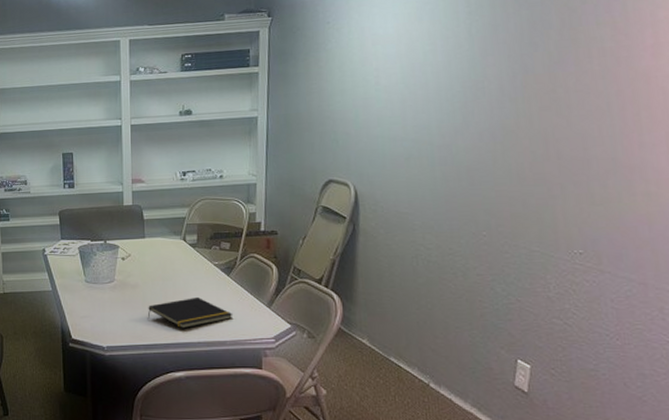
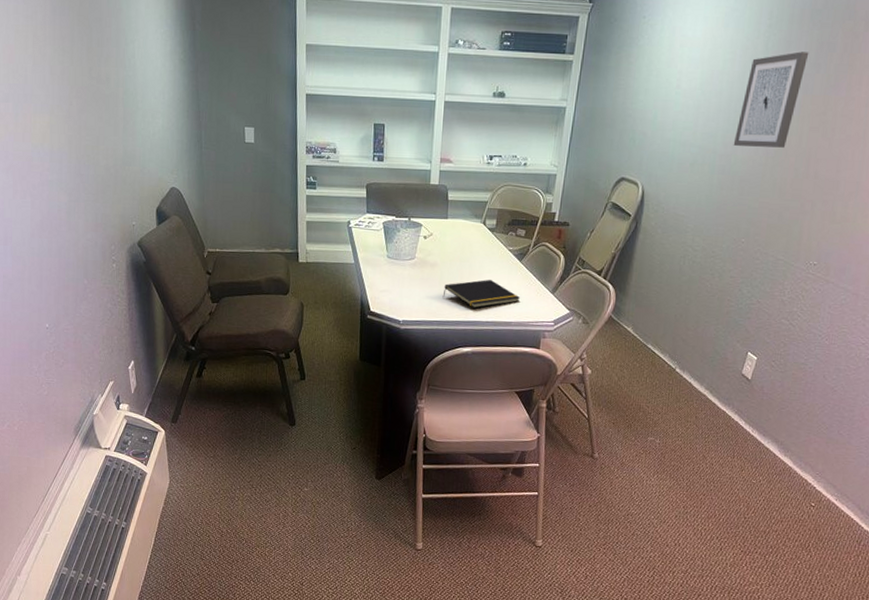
wall art: none [451,32,521,135] -> present [733,51,809,148]

